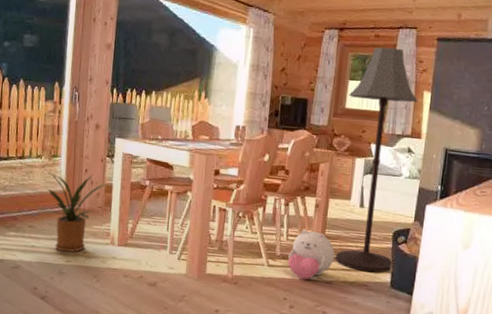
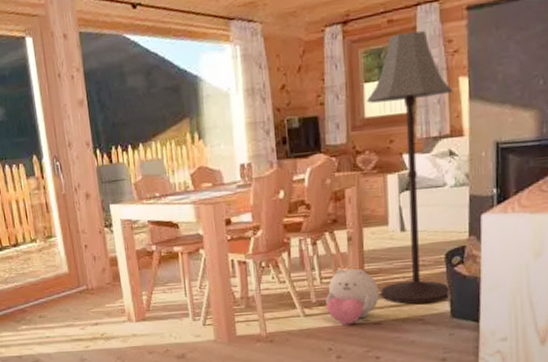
house plant: present [35,172,111,253] -> none [42,250,115,338]

